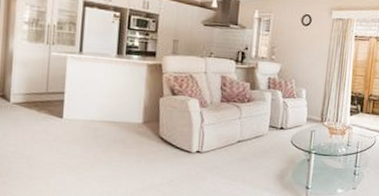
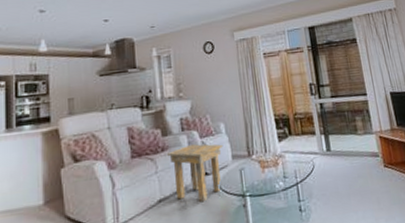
side table: none [251,102,302,150] -> present [166,144,224,203]

